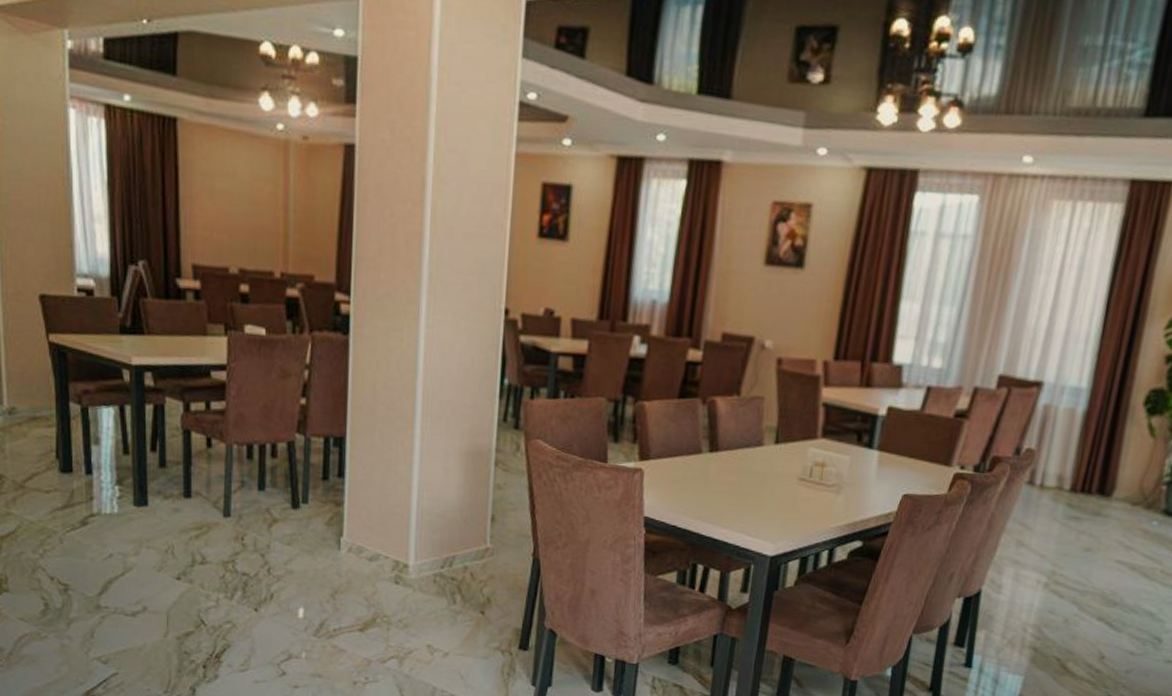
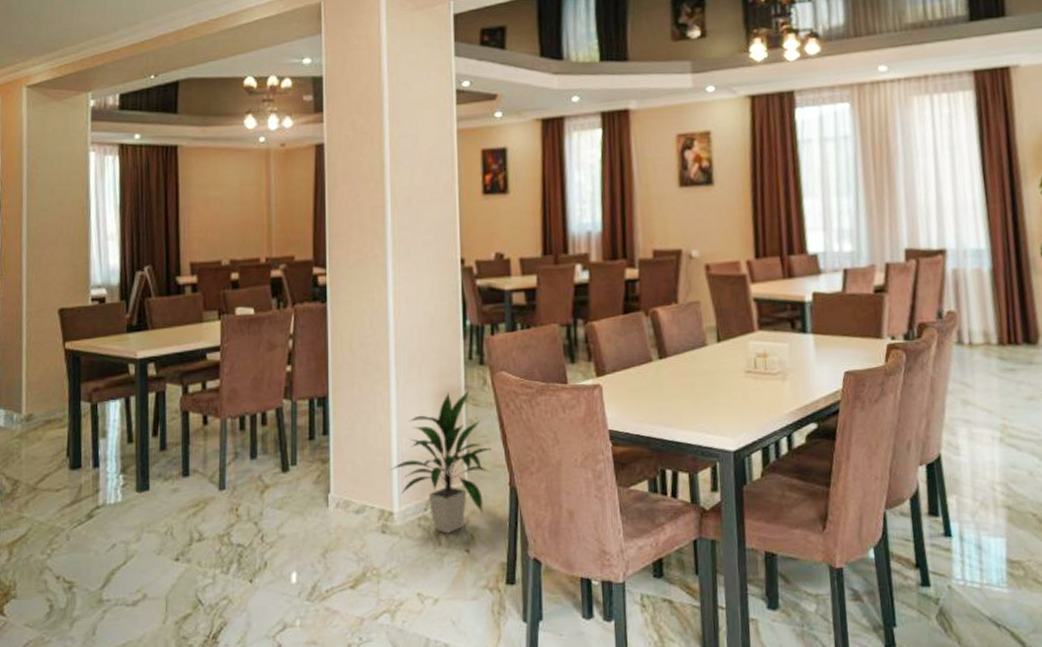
indoor plant: none [409,453,518,594] -> present [391,390,491,534]

